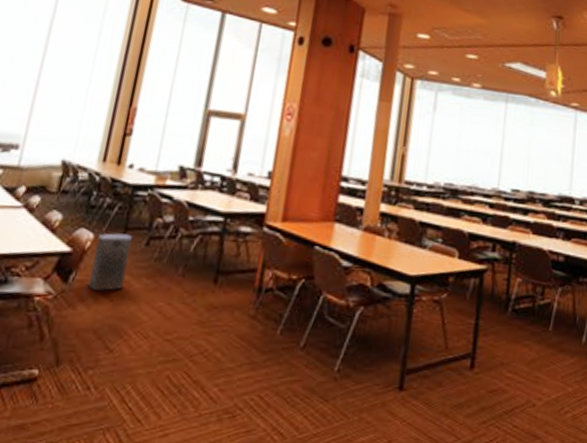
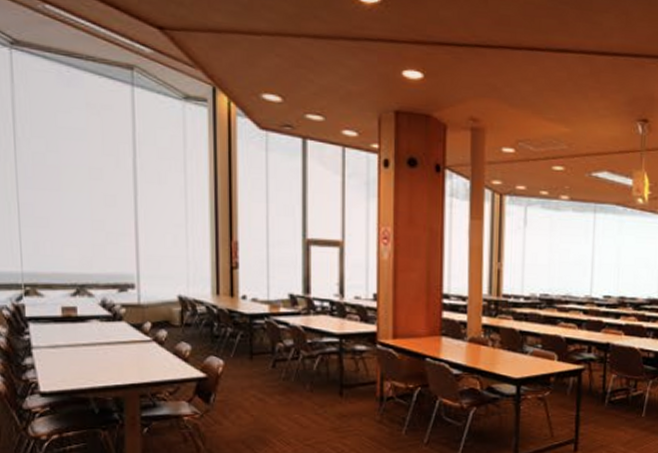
air purifier: present [88,233,132,291] -> none [228,358,260,408]

